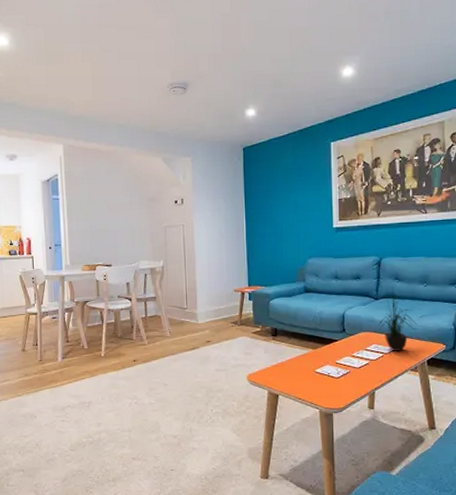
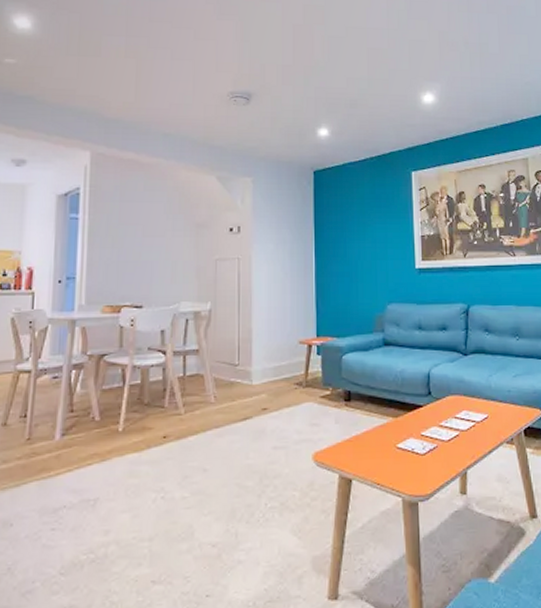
potted plant: present [378,288,418,351] -> none [468,341,512,419]

